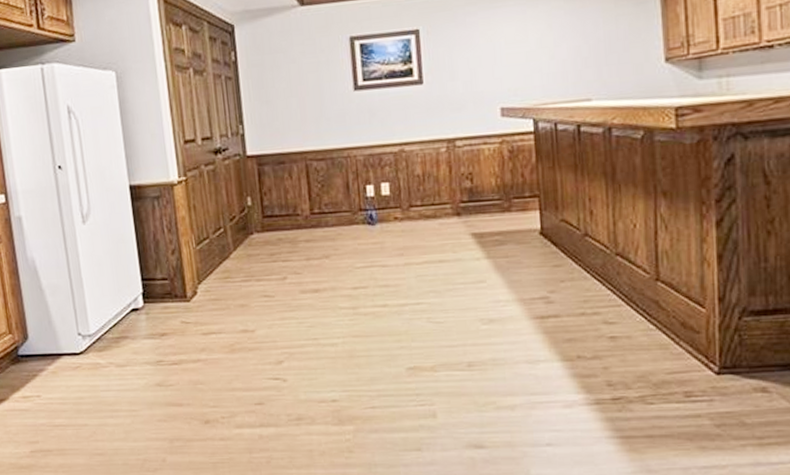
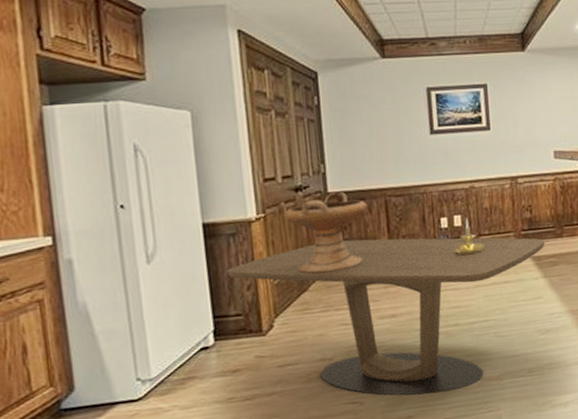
dining table: none [152,206,489,379] -> present [226,238,545,396]
decorative bowl: none [203,154,288,241] -> present [283,191,368,274]
candle holder: none [382,186,416,229] -> present [455,218,485,256]

